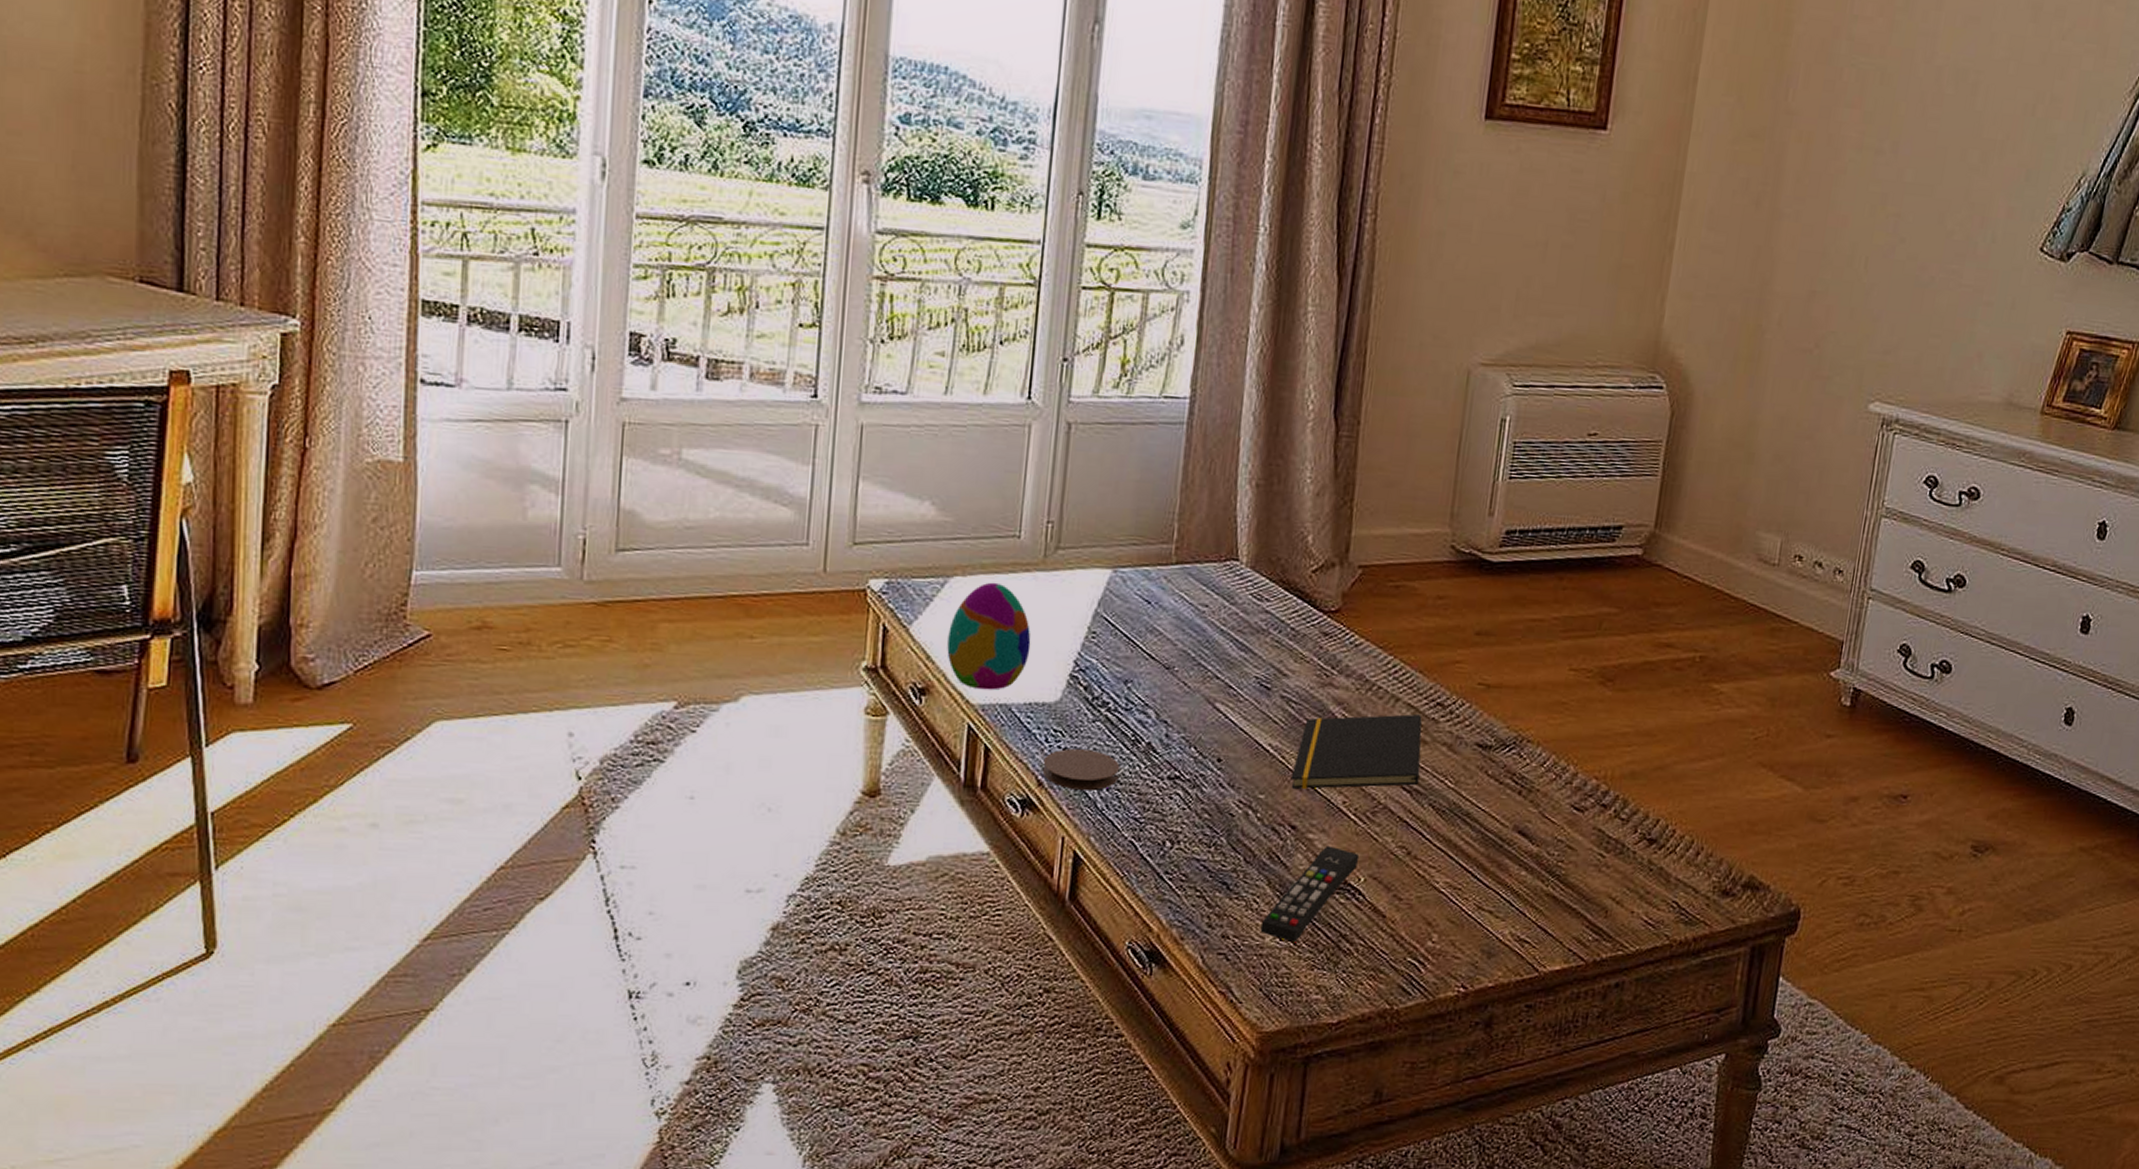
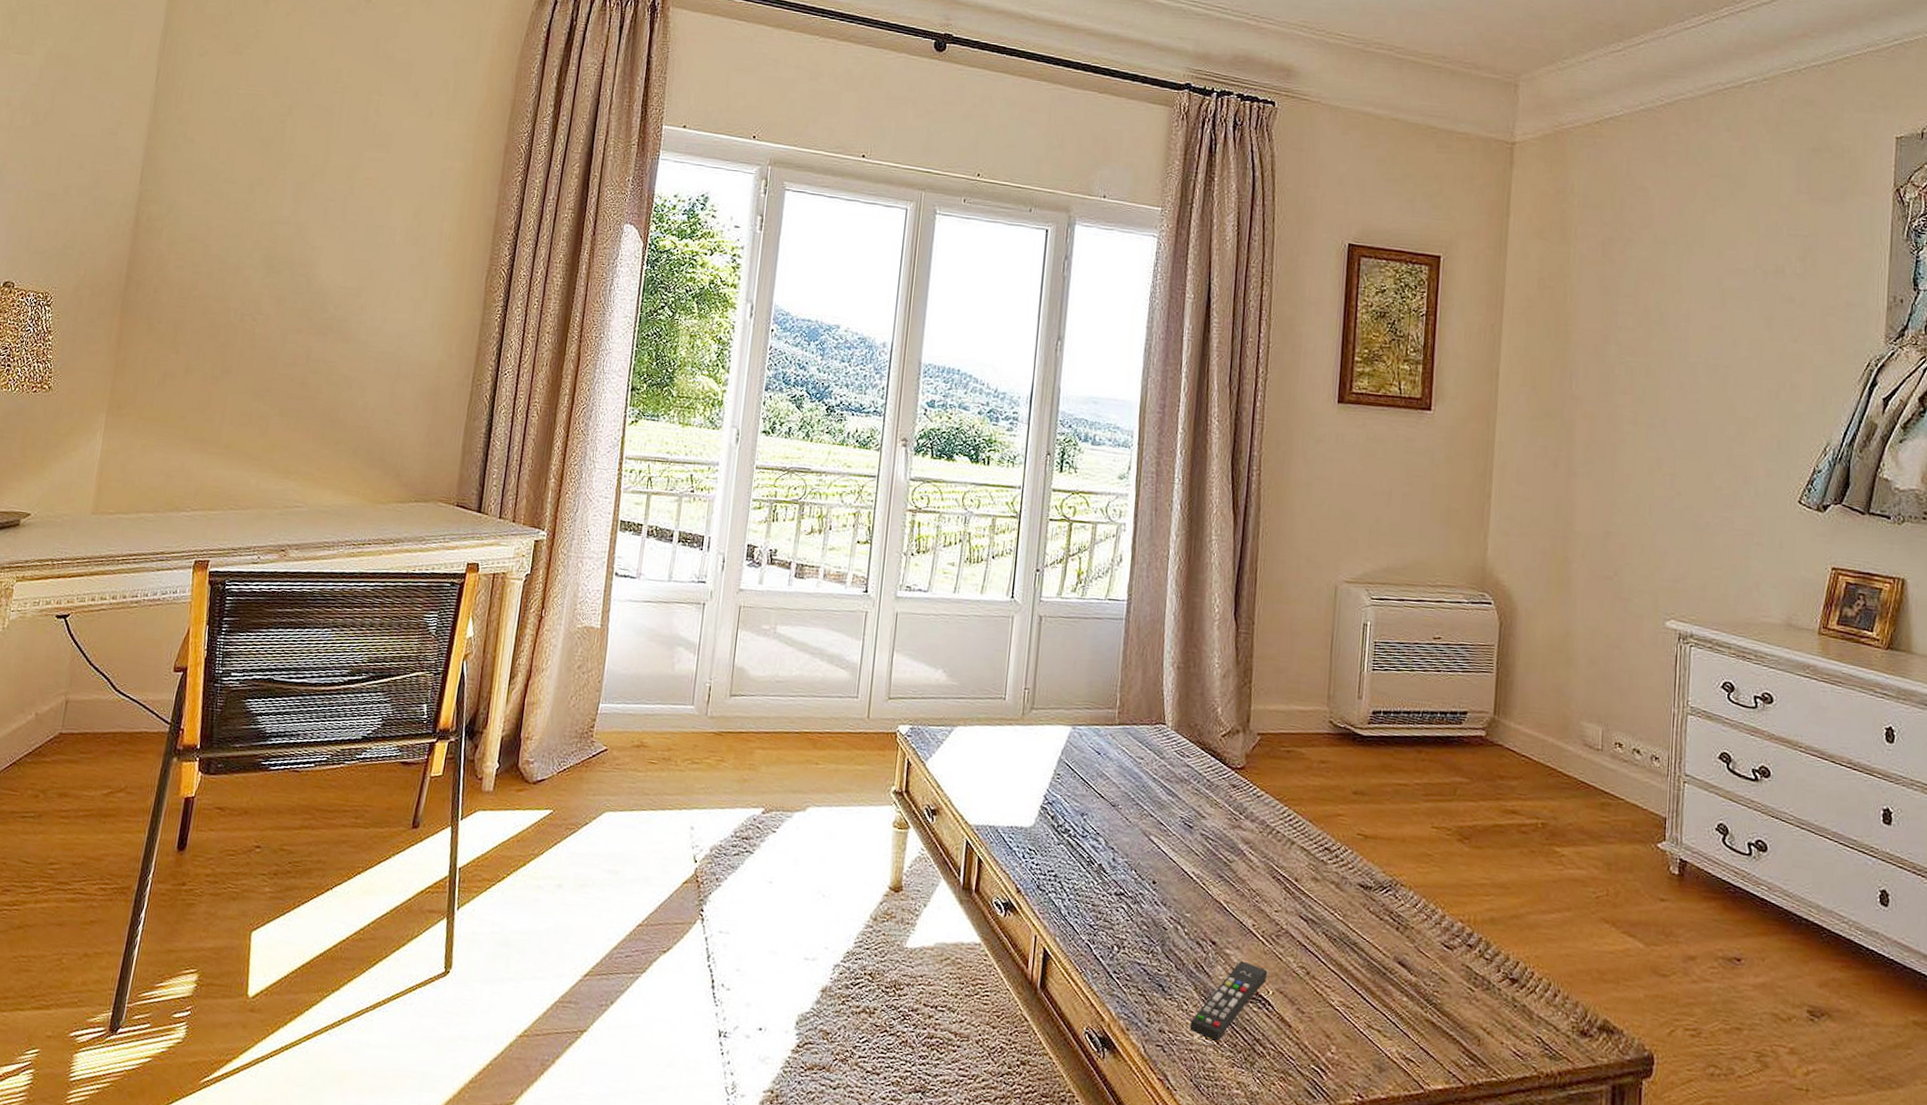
decorative egg: present [947,582,1031,690] -> none [952,731,1013,815]
coaster: present [1042,748,1120,791] -> none [1020,864,1079,900]
notepad: present [1290,714,1423,789] -> none [1210,853,1314,916]

